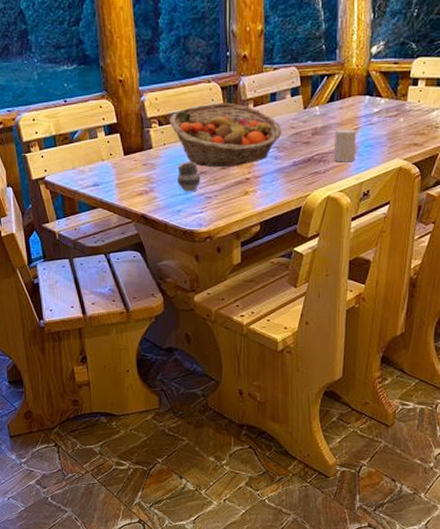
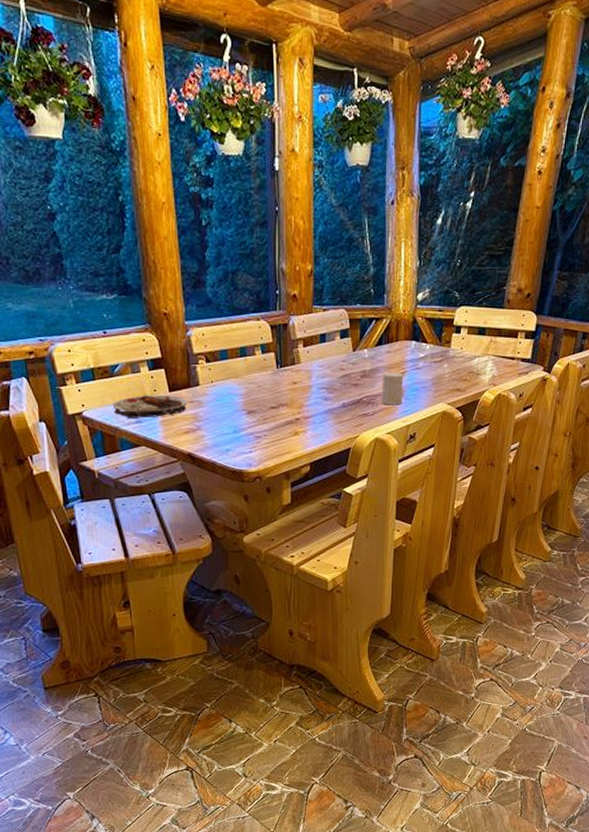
plate: none [72,159,142,182] -> present [112,395,188,418]
fruit basket: present [170,102,282,167] -> none [217,341,332,406]
cup: present [178,162,201,192] -> none [226,400,250,431]

